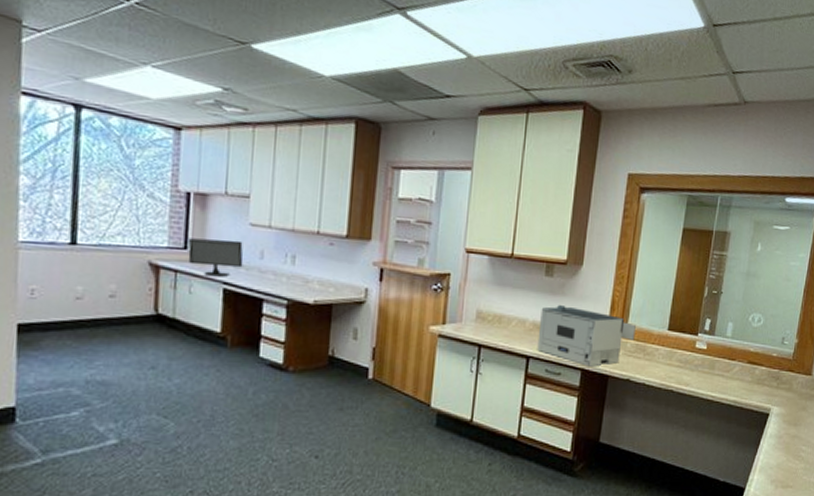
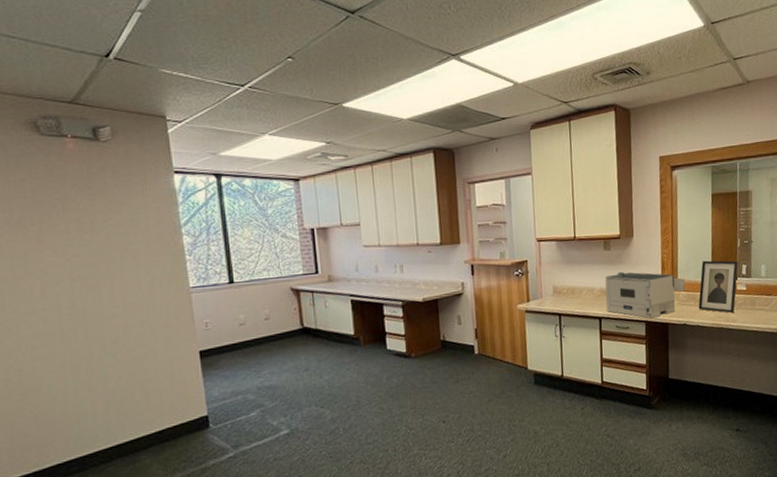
computer monitor: present [188,238,244,277] -> none [319,260,363,292]
picture frame: none [647,306,702,376] -> present [698,260,738,314]

